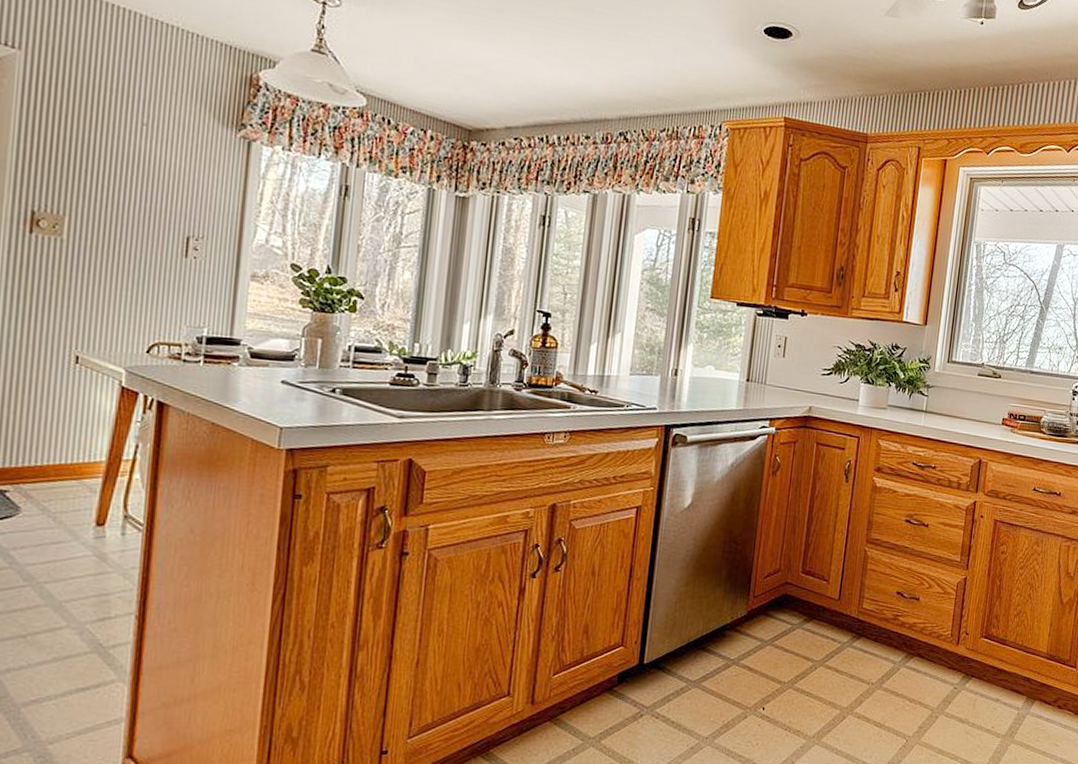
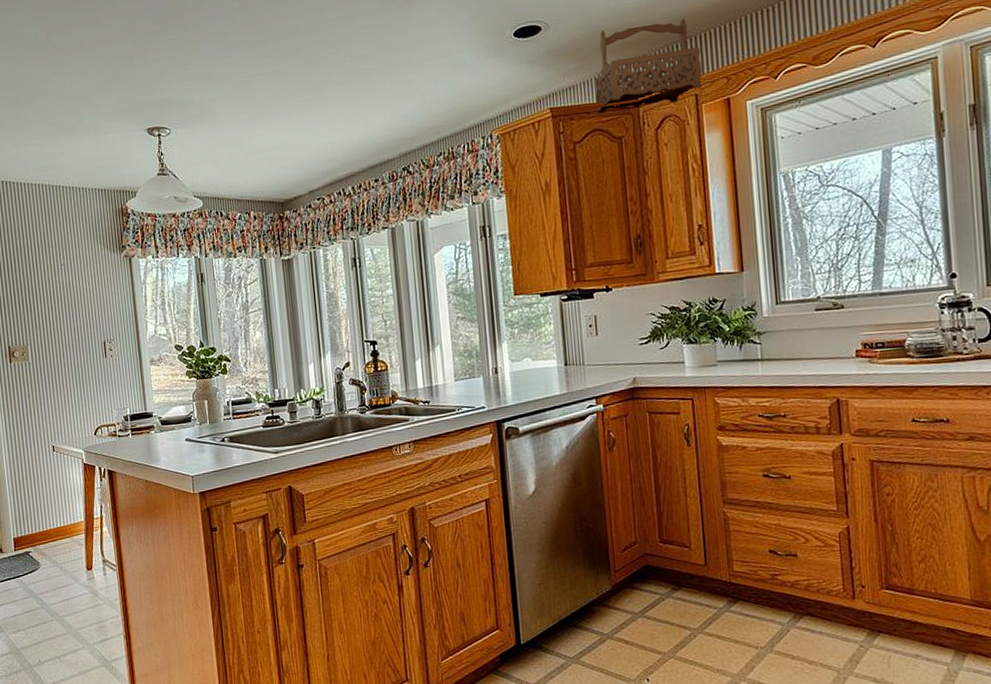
decorative basket: none [827,56,932,150] -> present [595,16,703,115]

